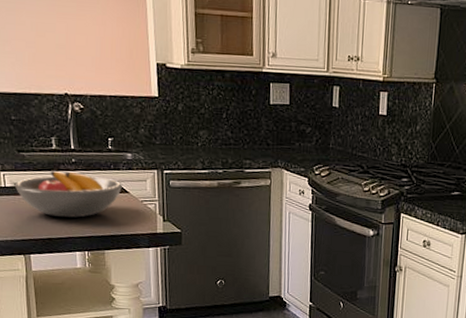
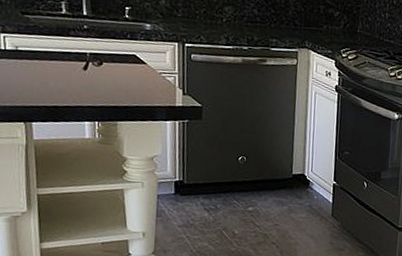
fruit bowl: present [14,170,123,218] -> none [16,35,140,86]

